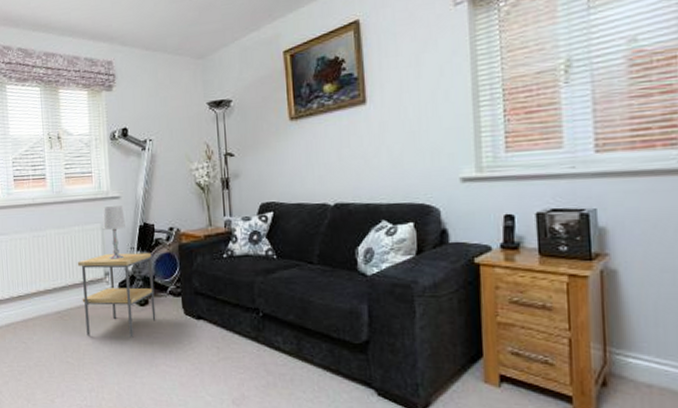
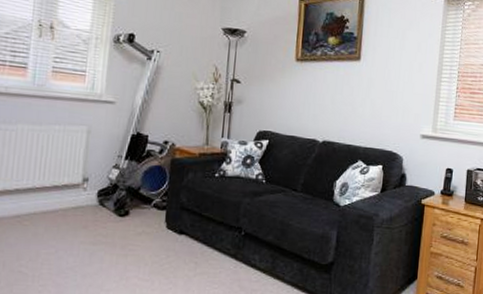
side table: present [77,252,156,338] -> none [49,159,141,249]
table lamp: present [102,206,125,259] -> none [88,109,117,166]

